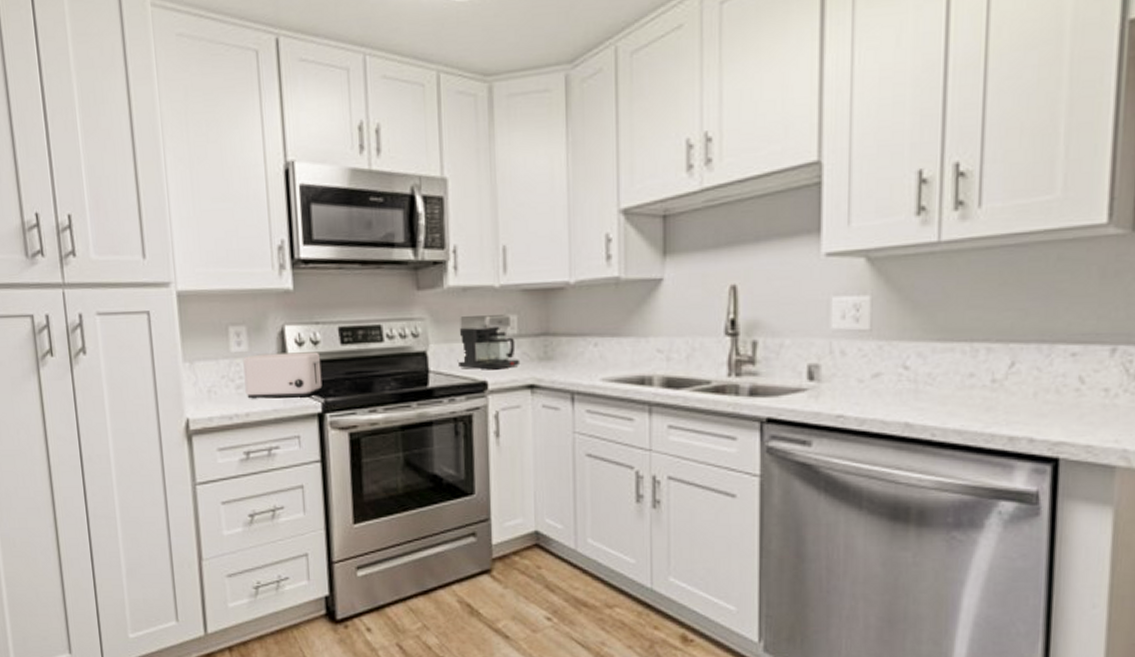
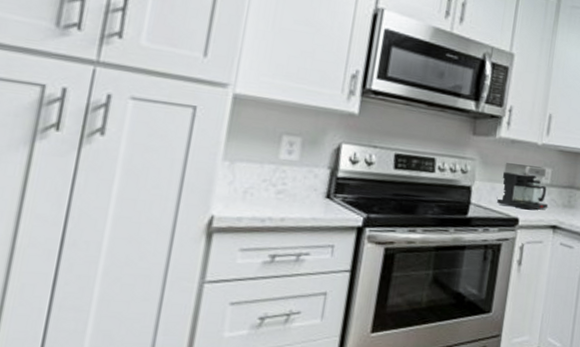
toaster: present [243,352,323,399] -> none [285,165,372,211]

